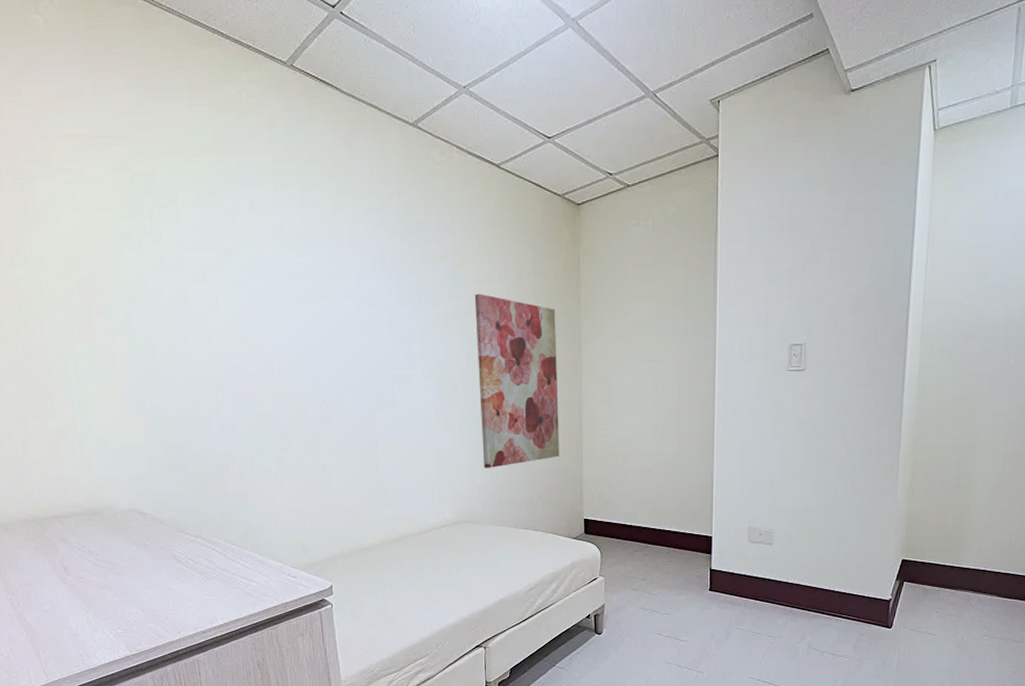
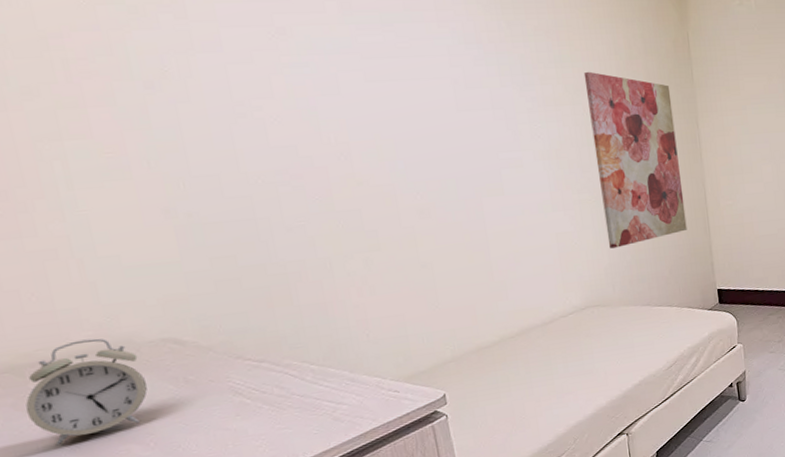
alarm clock: none [42,503,119,583] -> present [25,338,148,446]

